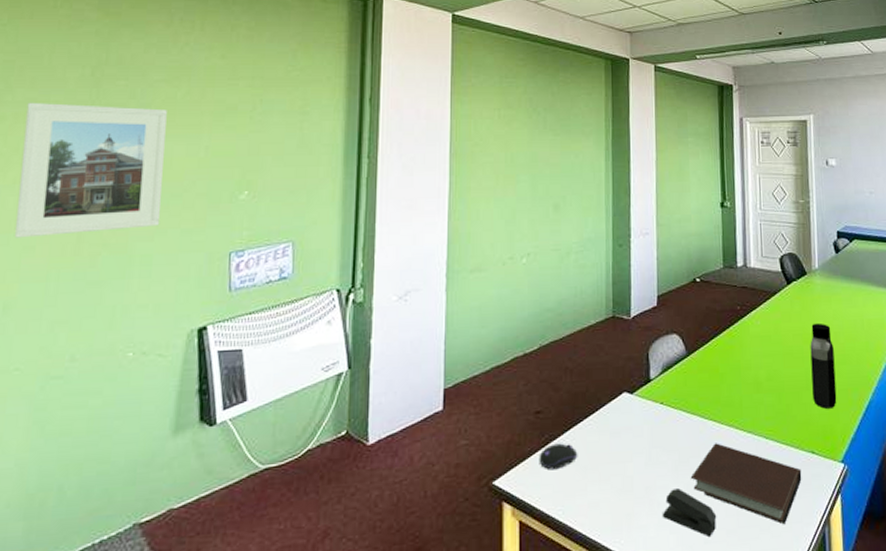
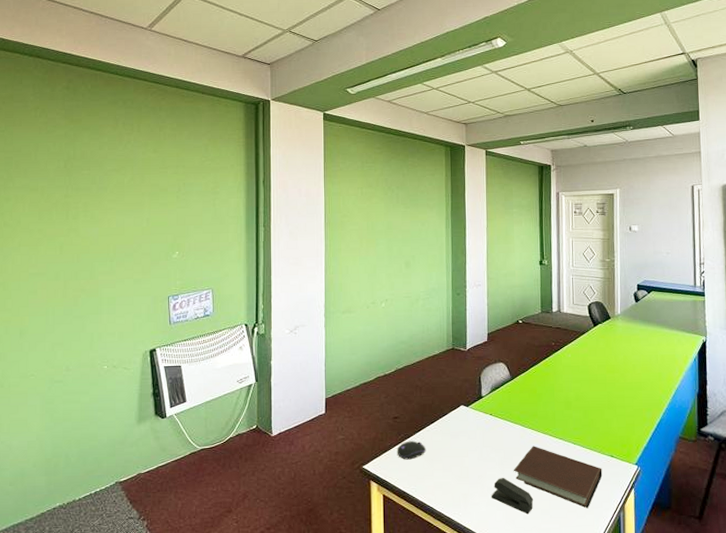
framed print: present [14,102,167,238] -> none [22,187,119,285]
water bottle: present [810,322,837,409] -> none [612,357,633,423]

